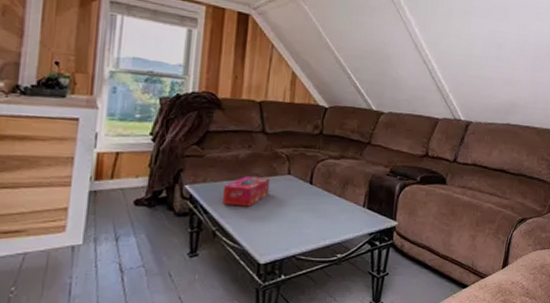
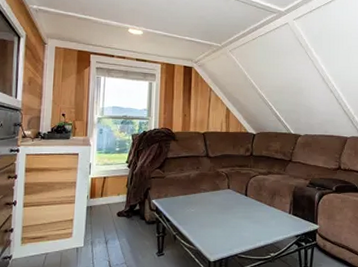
tissue box: present [223,176,271,207] -> none [180,192,215,215]

